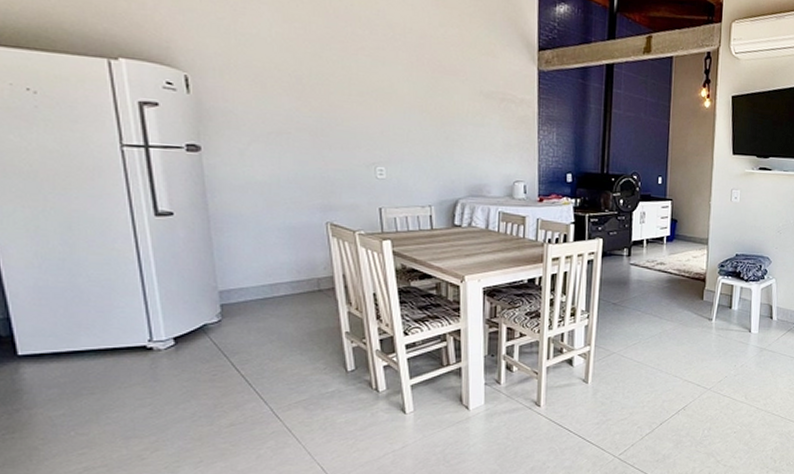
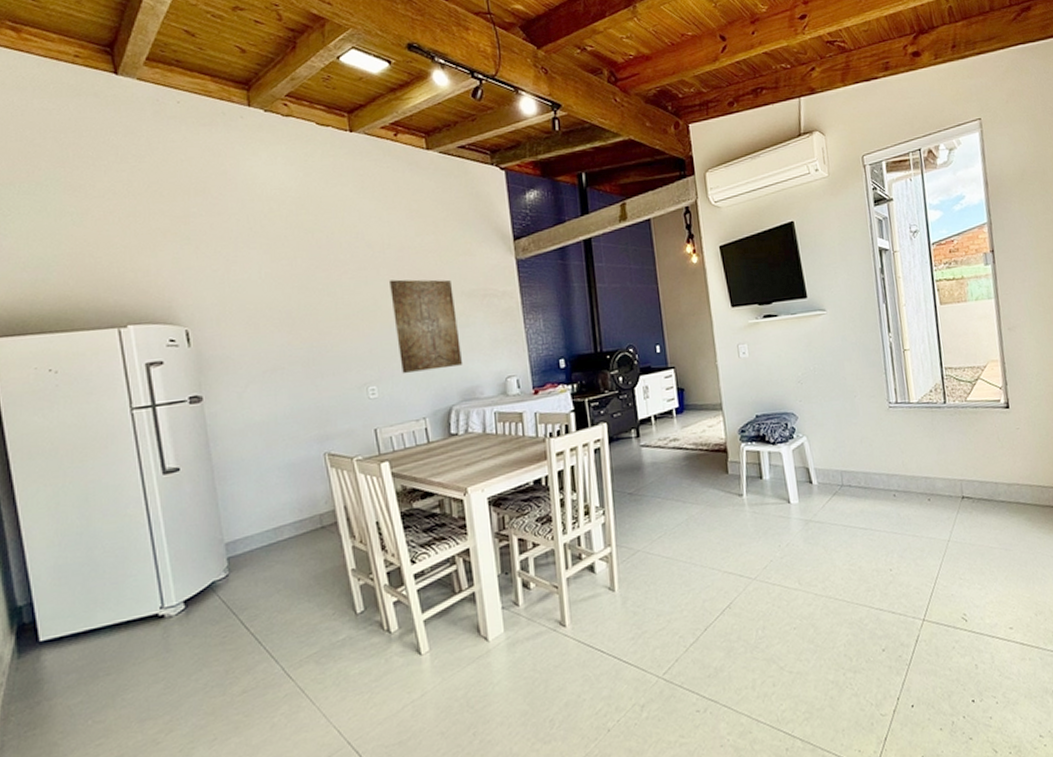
wall art: none [408,65,474,163] -> present [390,279,463,373]

